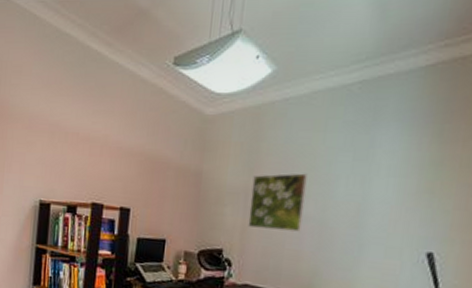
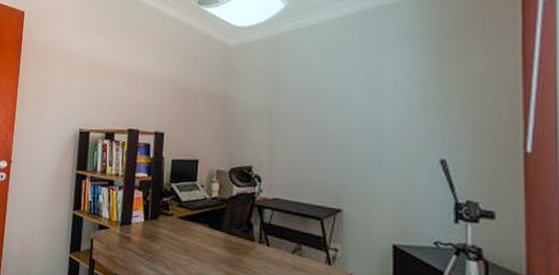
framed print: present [248,173,308,232] -> none [274,93,324,146]

